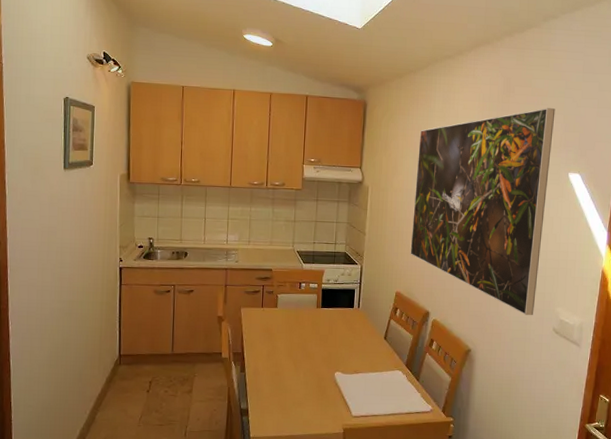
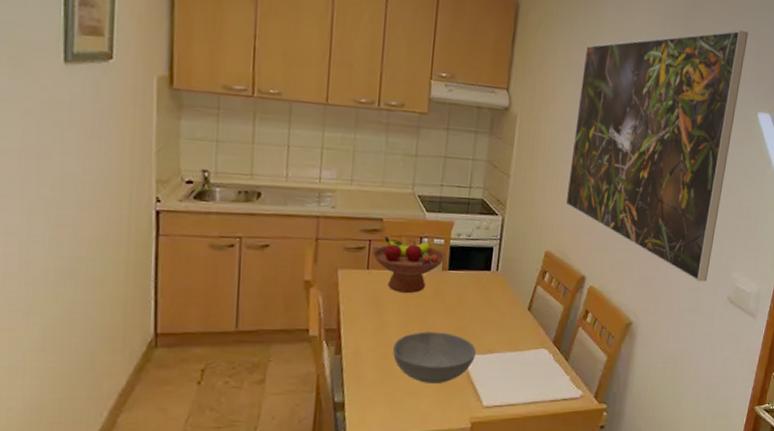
fruit bowl: none [264,283,319,326] -> present [371,236,446,294]
bowl: none [282,355,345,397] -> present [392,332,476,385]

